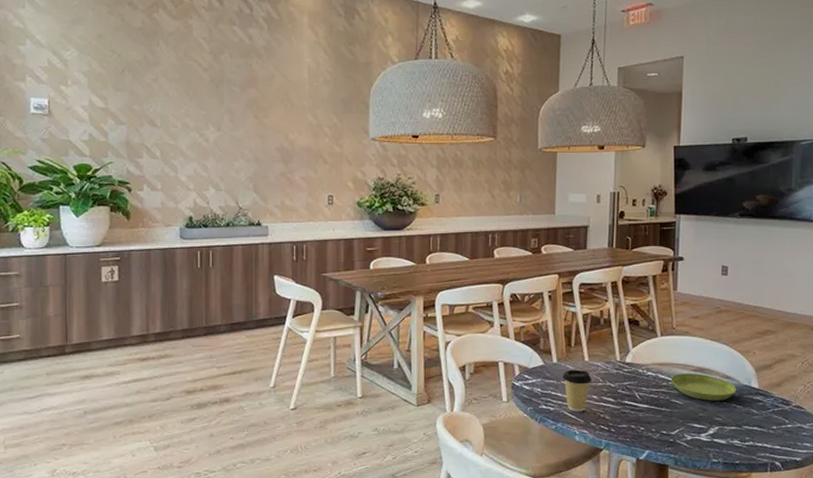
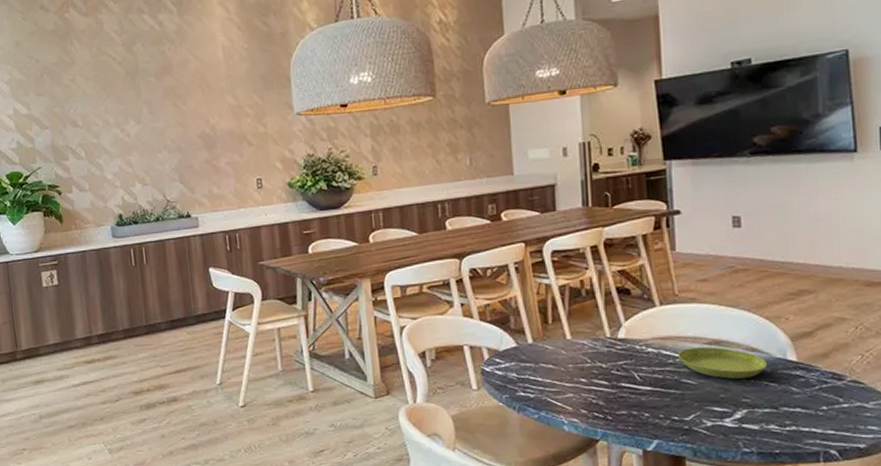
coffee cup: present [563,369,591,412] -> none [541,349,577,398]

